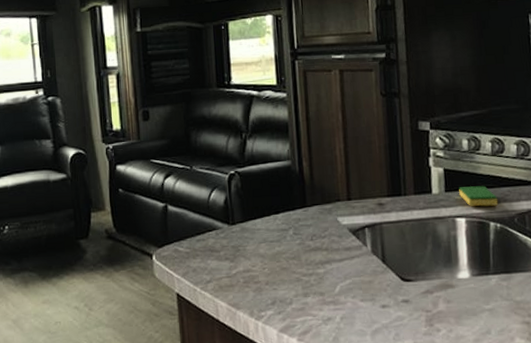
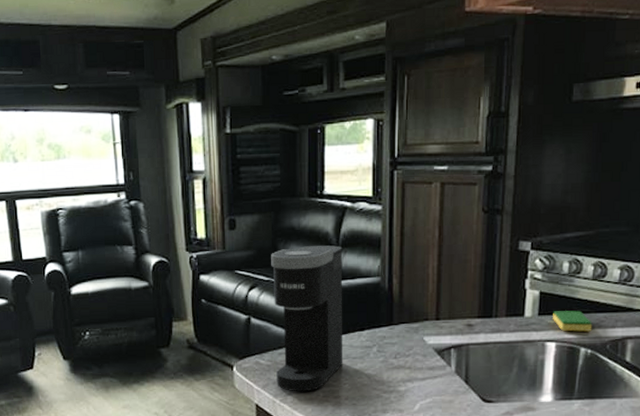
coffee maker: none [184,132,260,279] -> present [271,245,343,392]

